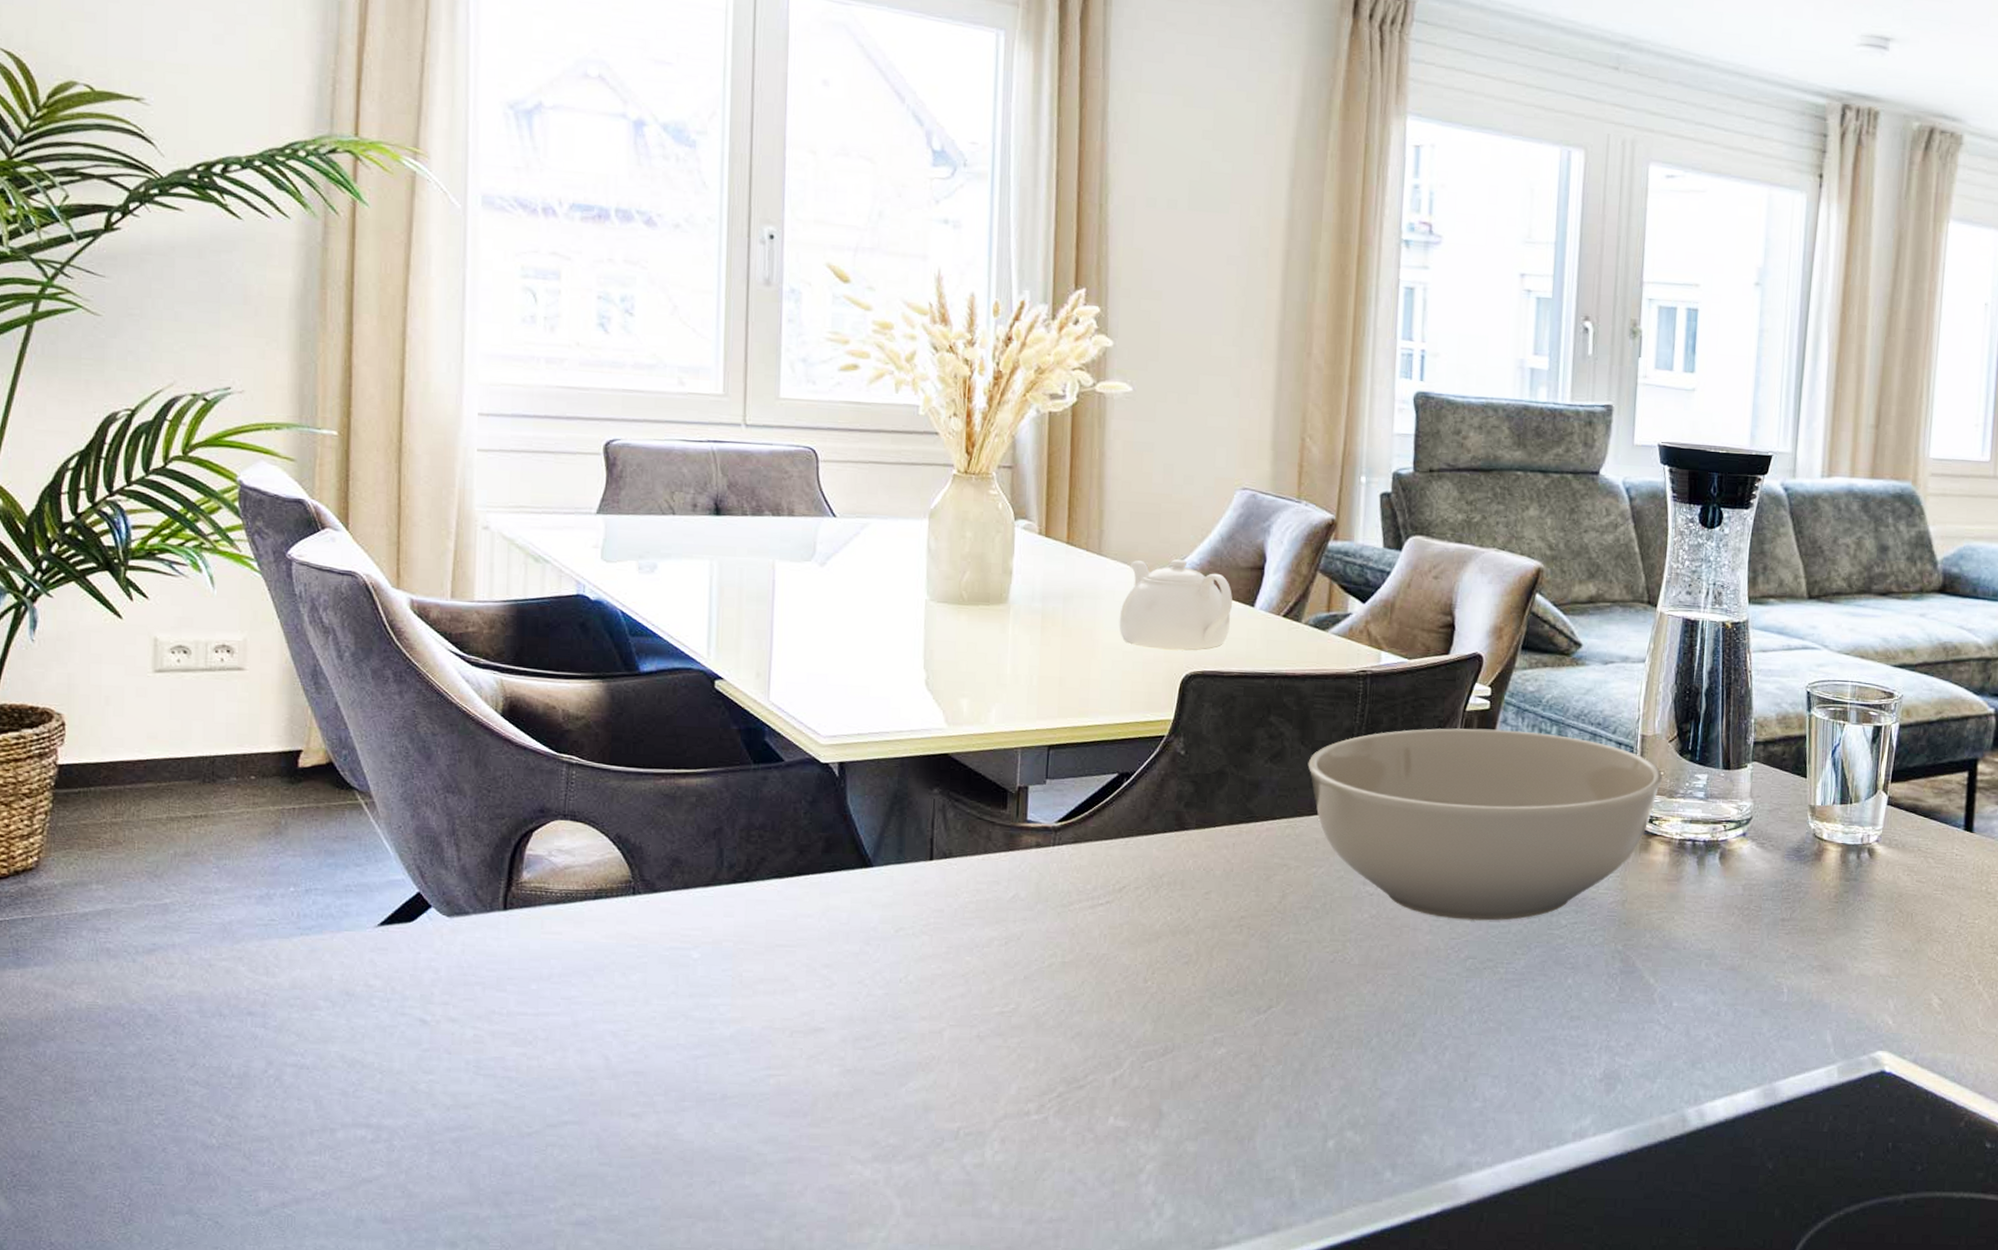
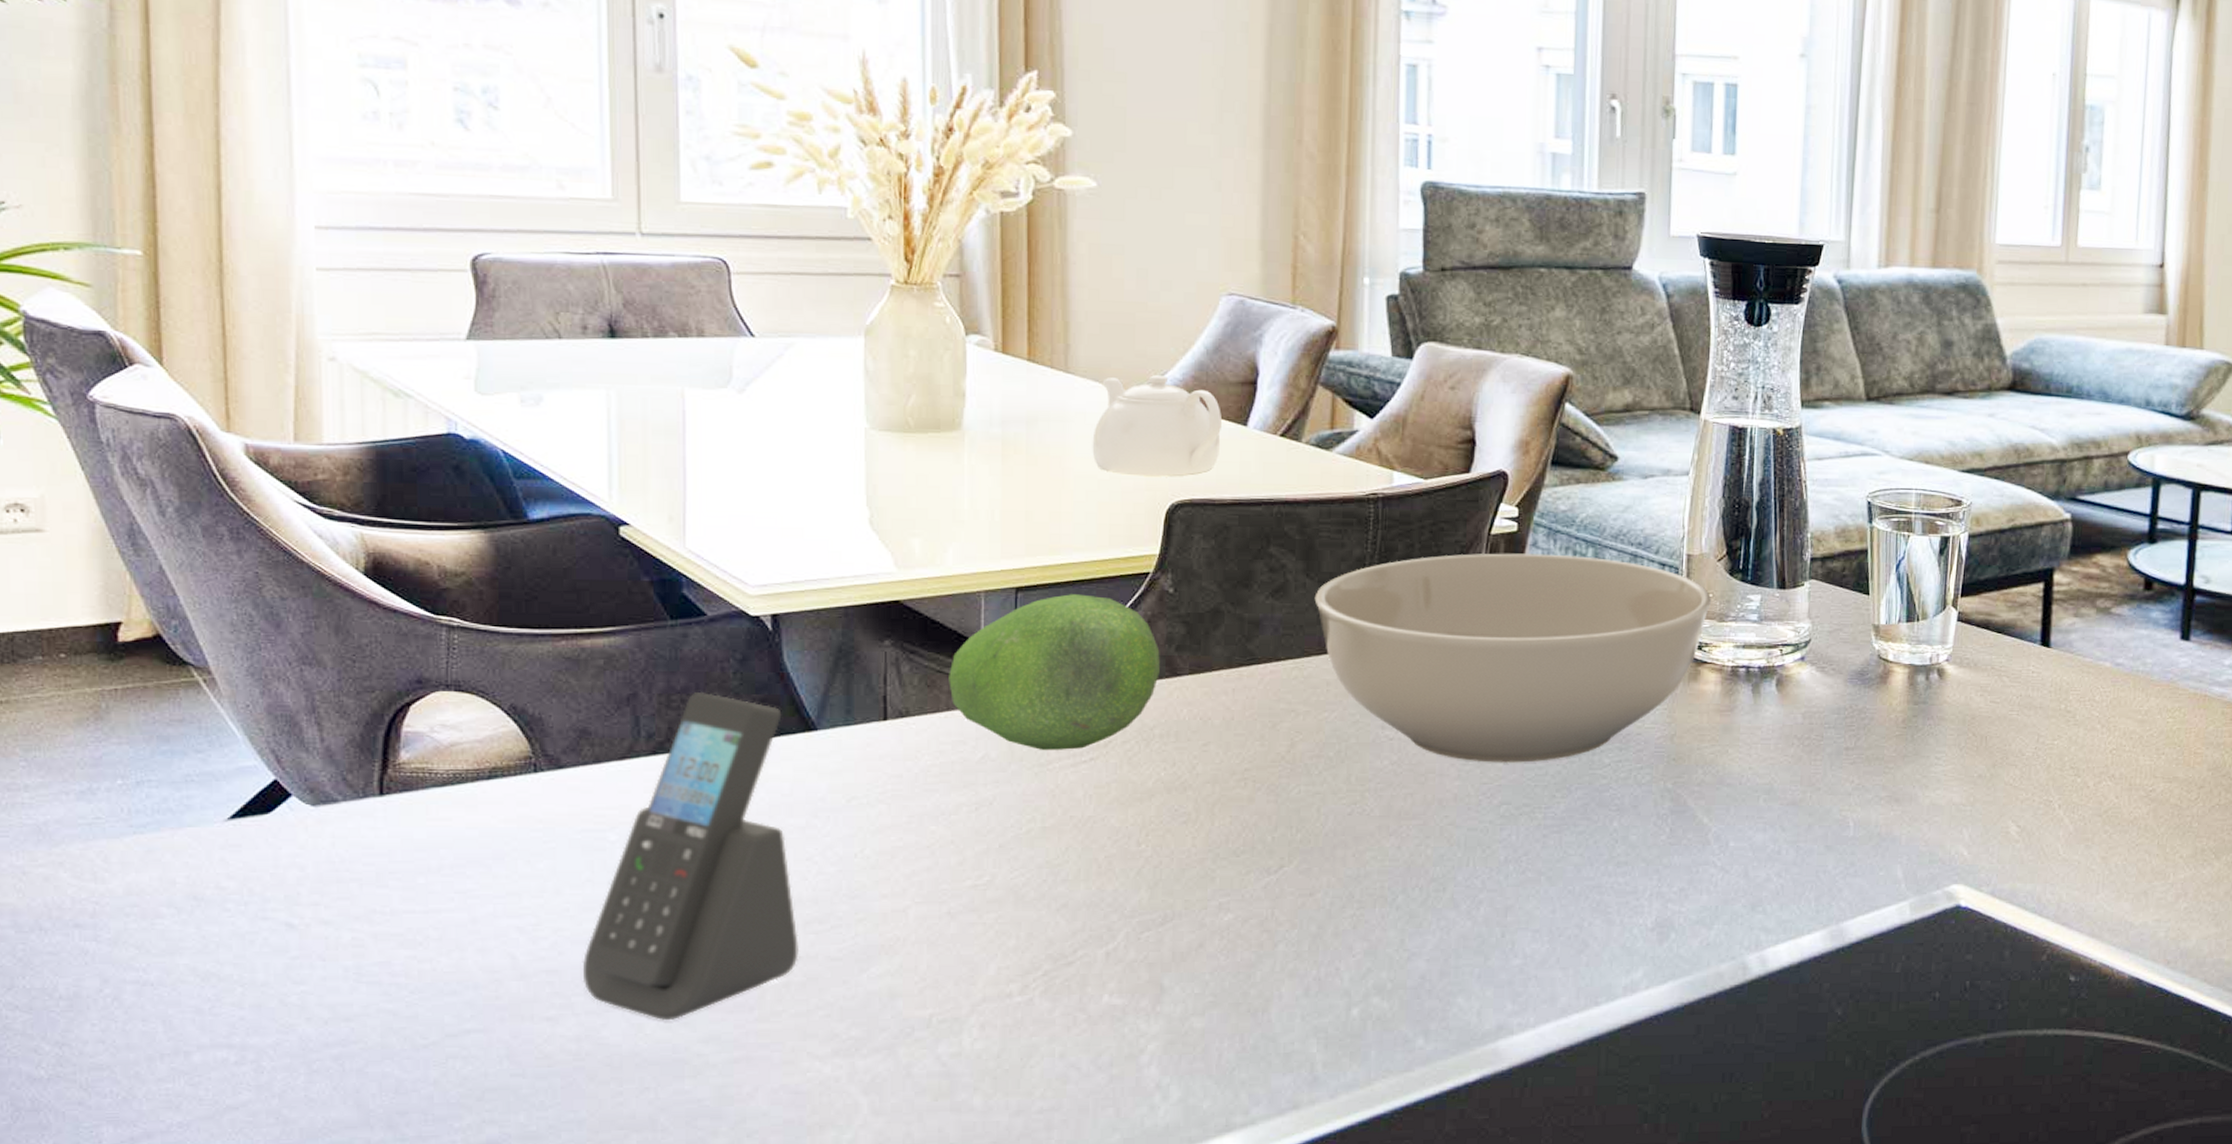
cordless phone: none [663,828,848,1122] -> present [582,691,799,1021]
fruit: none [987,753,1171,893] -> present [949,594,1160,750]

